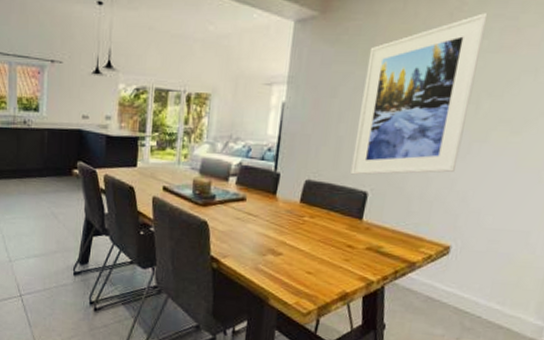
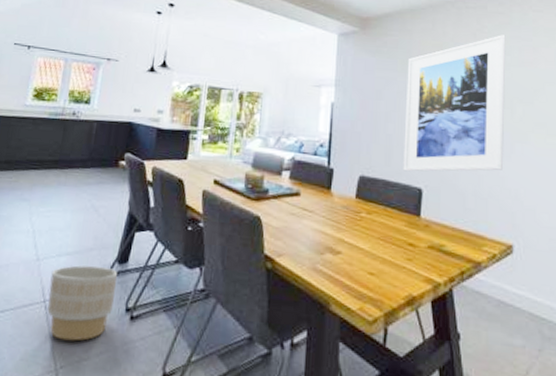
planter: none [23,266,81,327] -> present [47,265,118,341]

